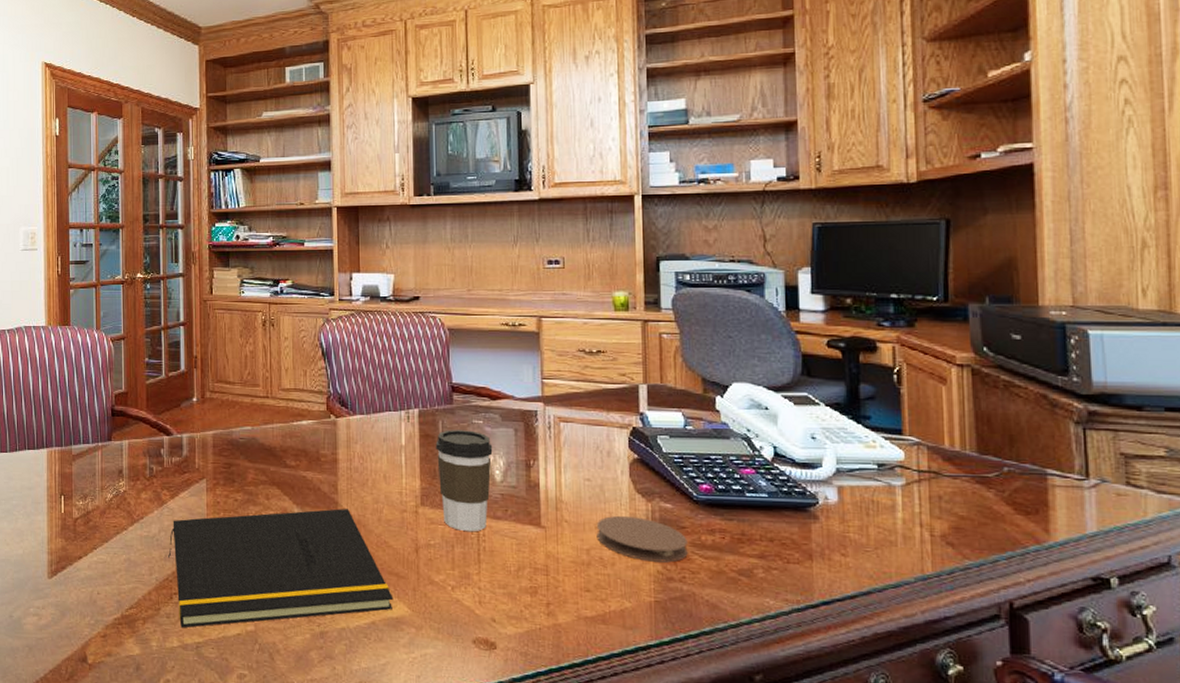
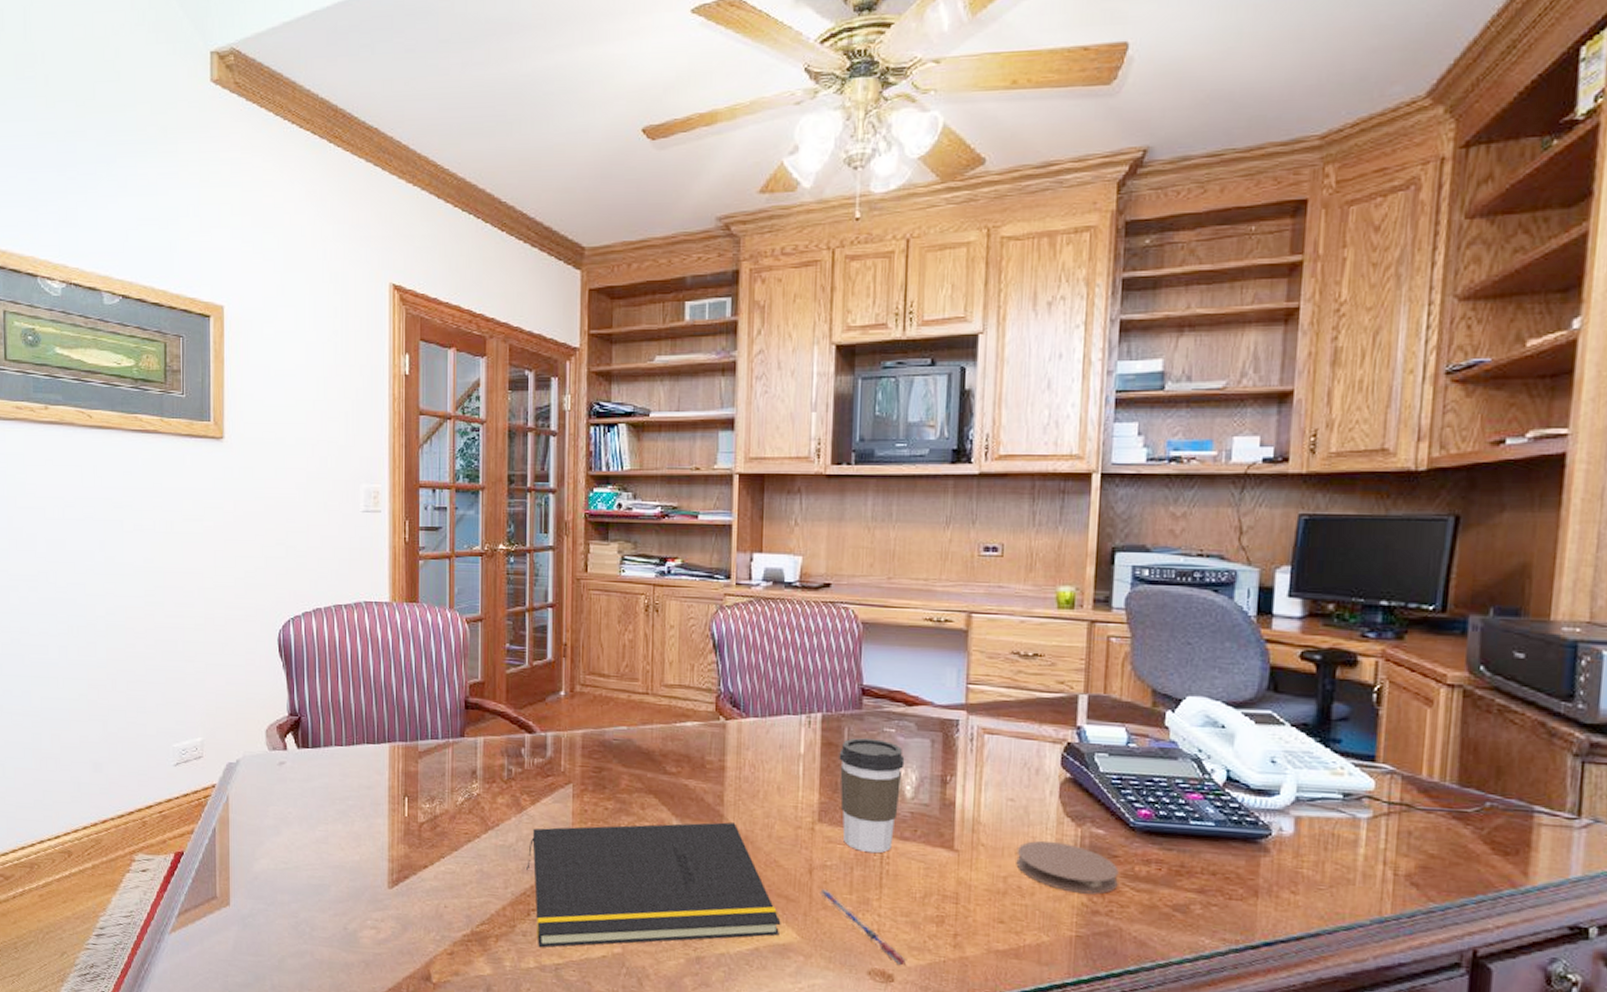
pen: none [426,566,507,634] -> present [820,889,907,966]

